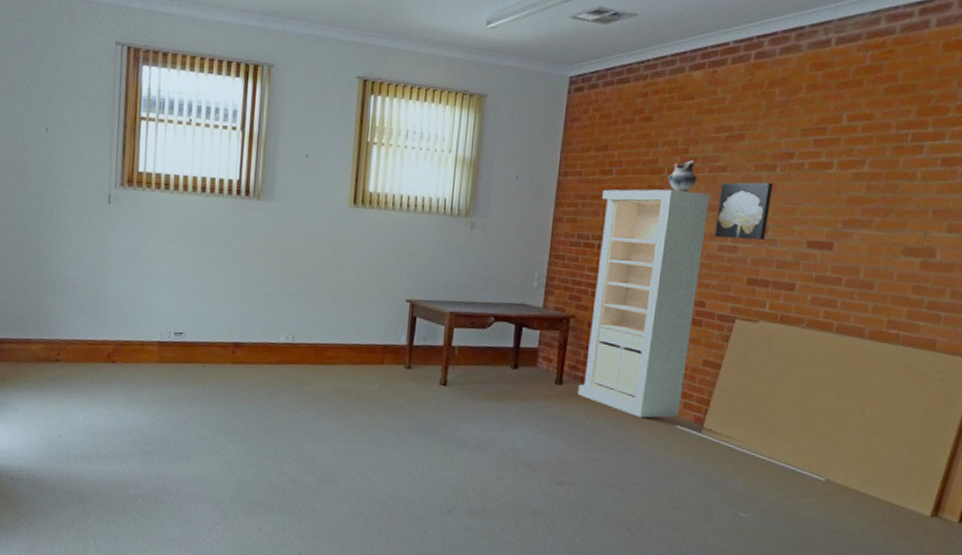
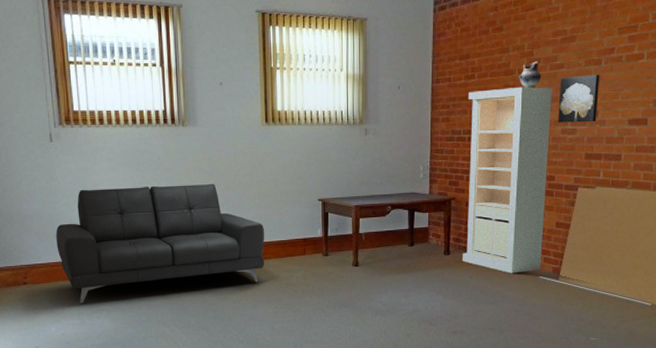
sofa: none [98,260,339,392] -> present [56,183,265,304]

